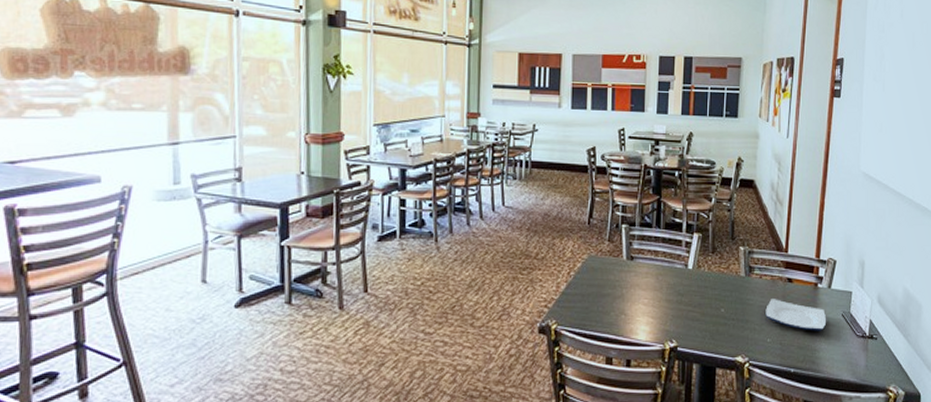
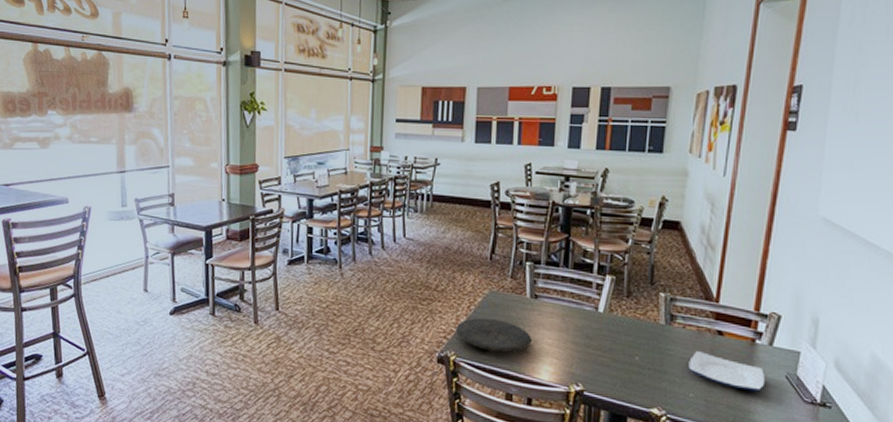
plate: none [557,283,629,316] -> present [456,318,531,352]

